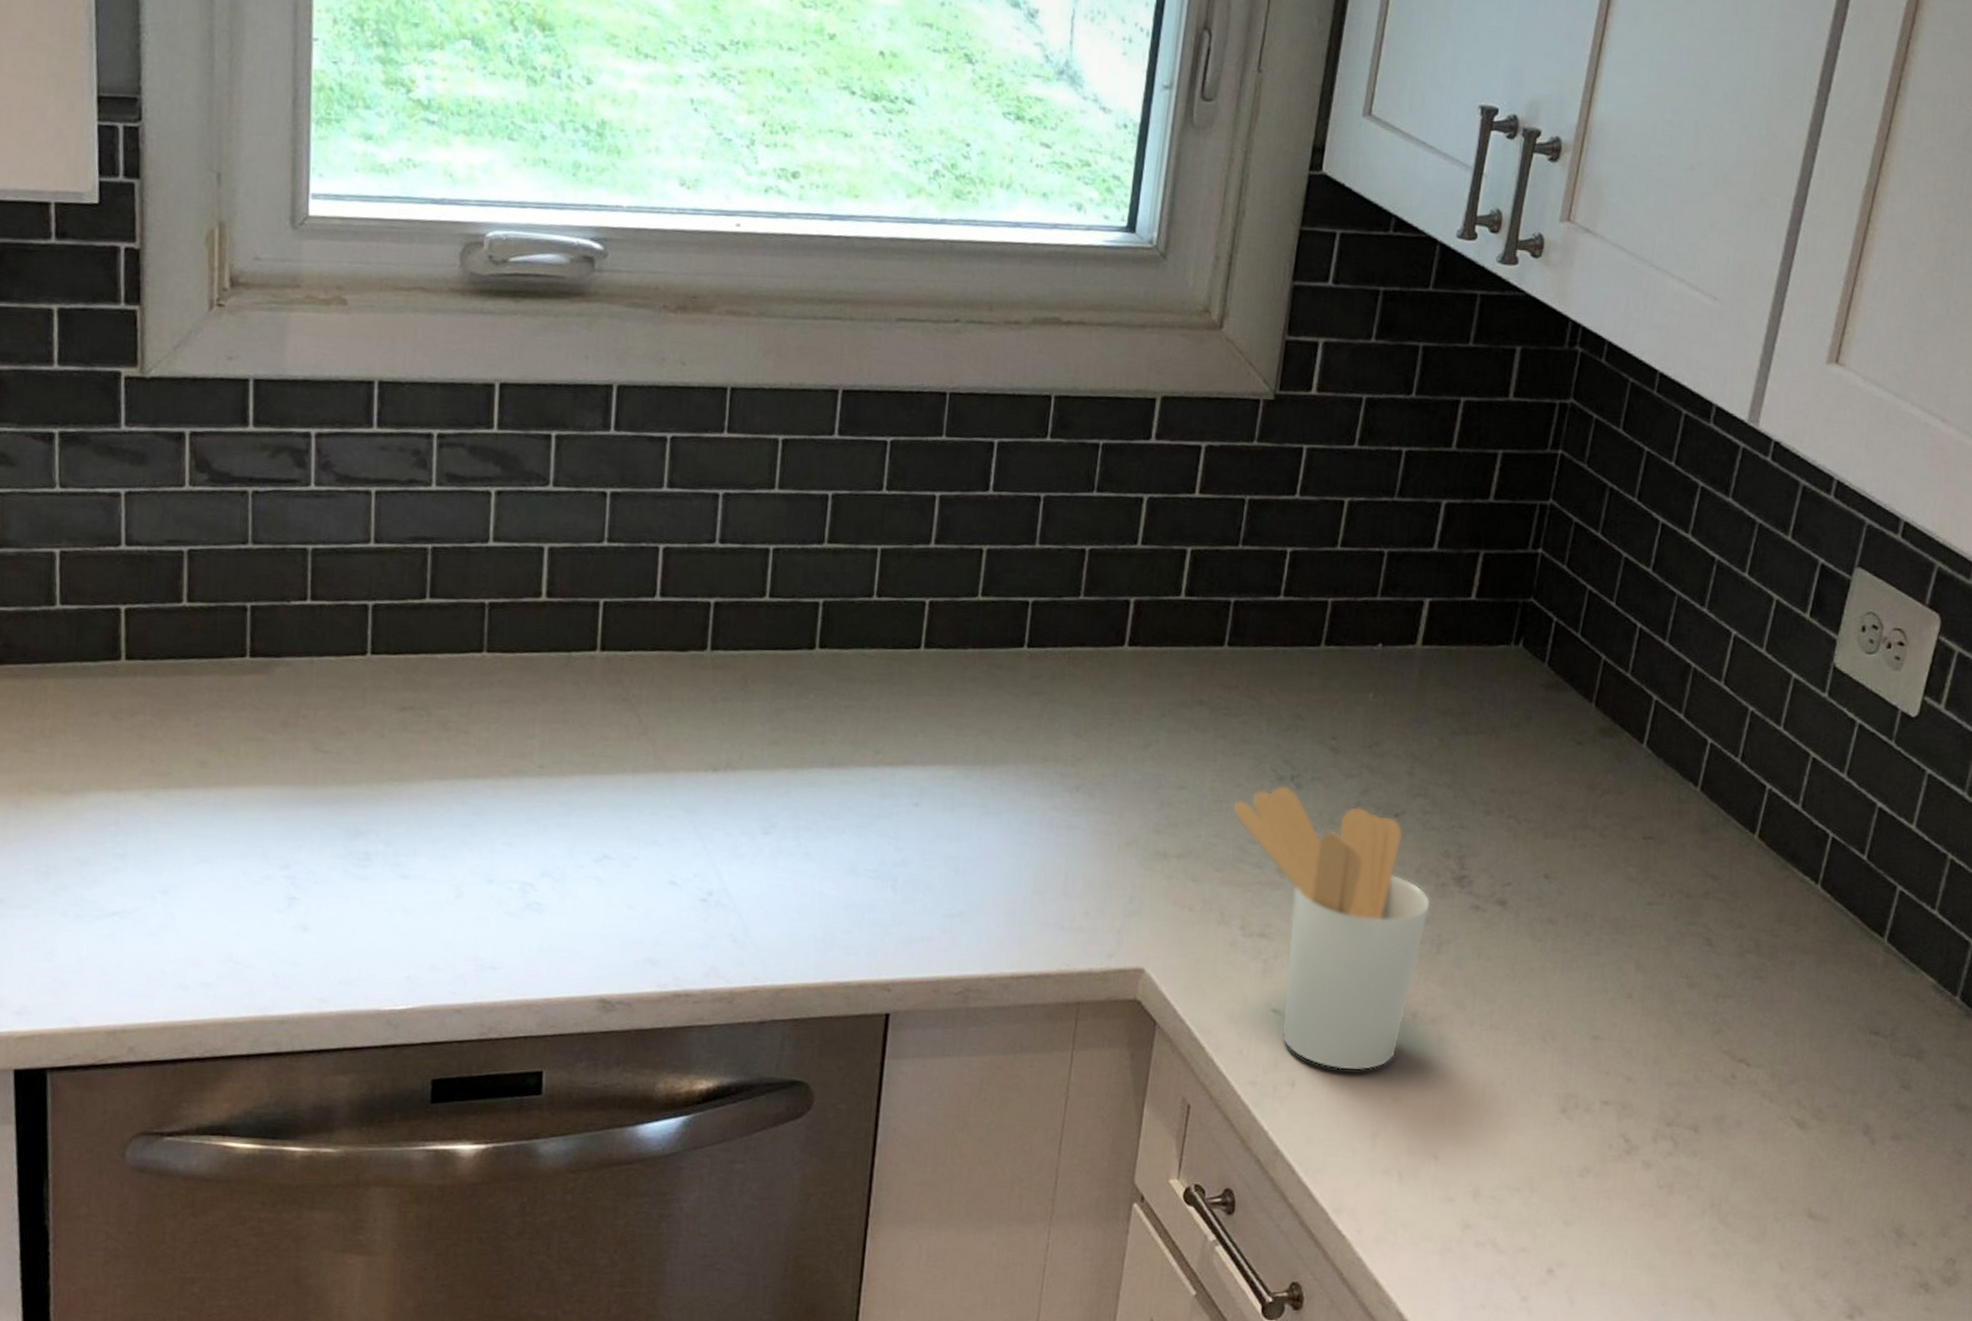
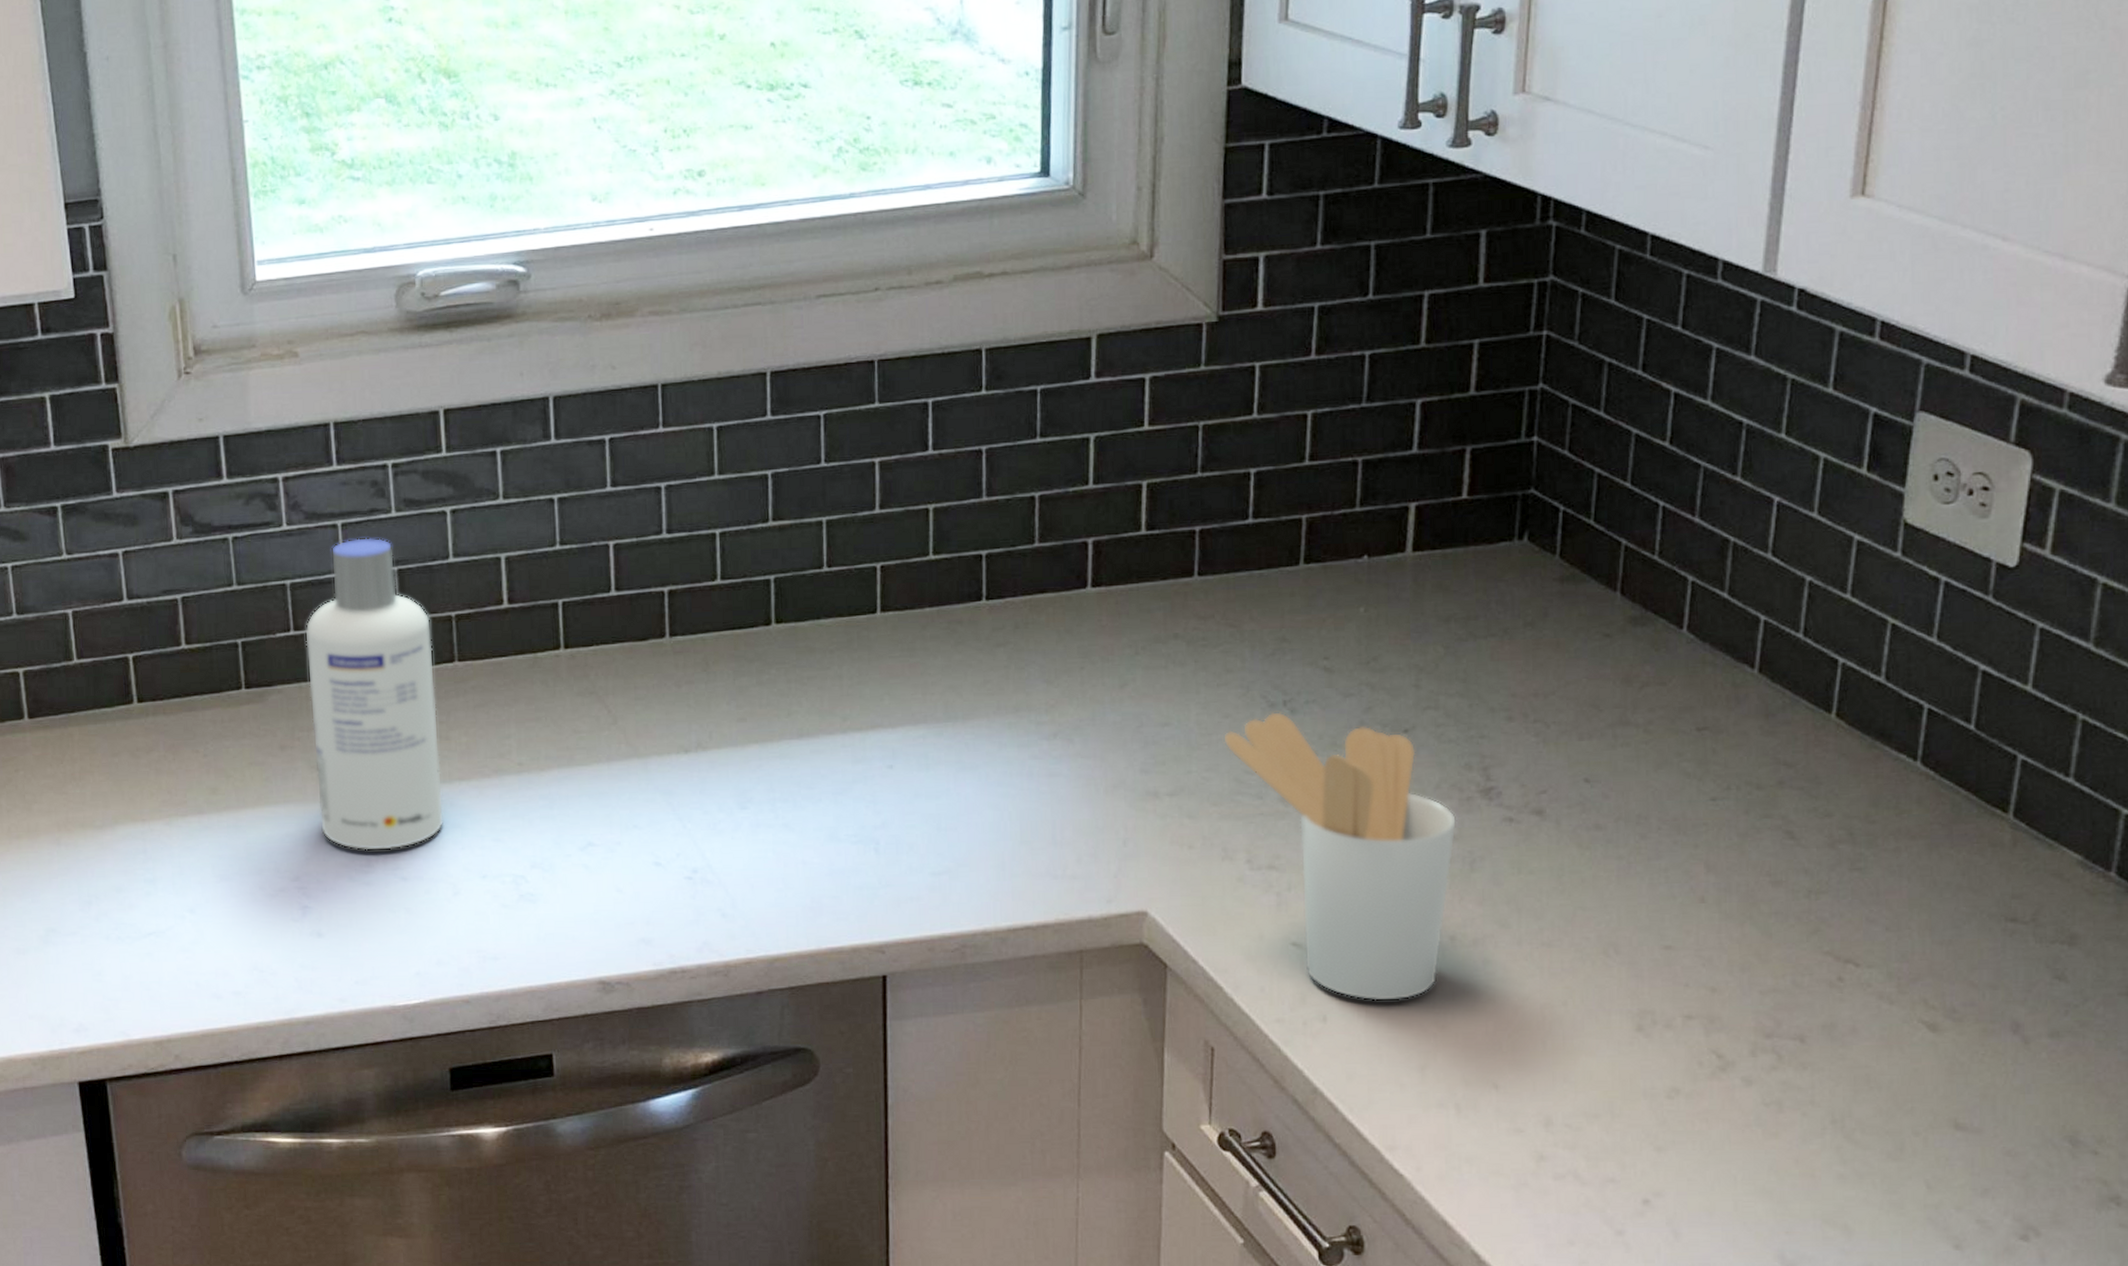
screw cap bottle: none [318,508,462,845] -> present [305,537,444,851]

